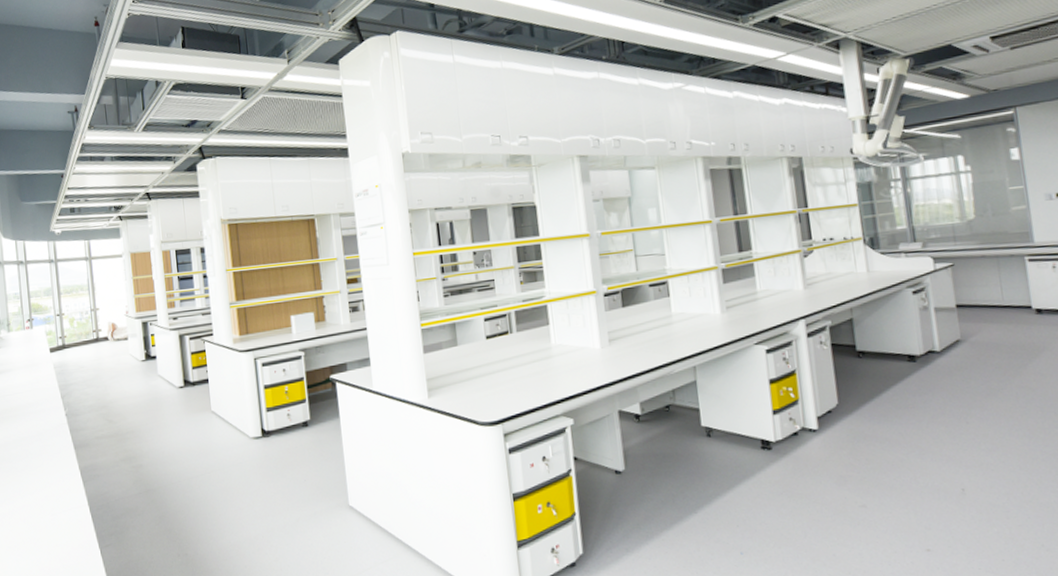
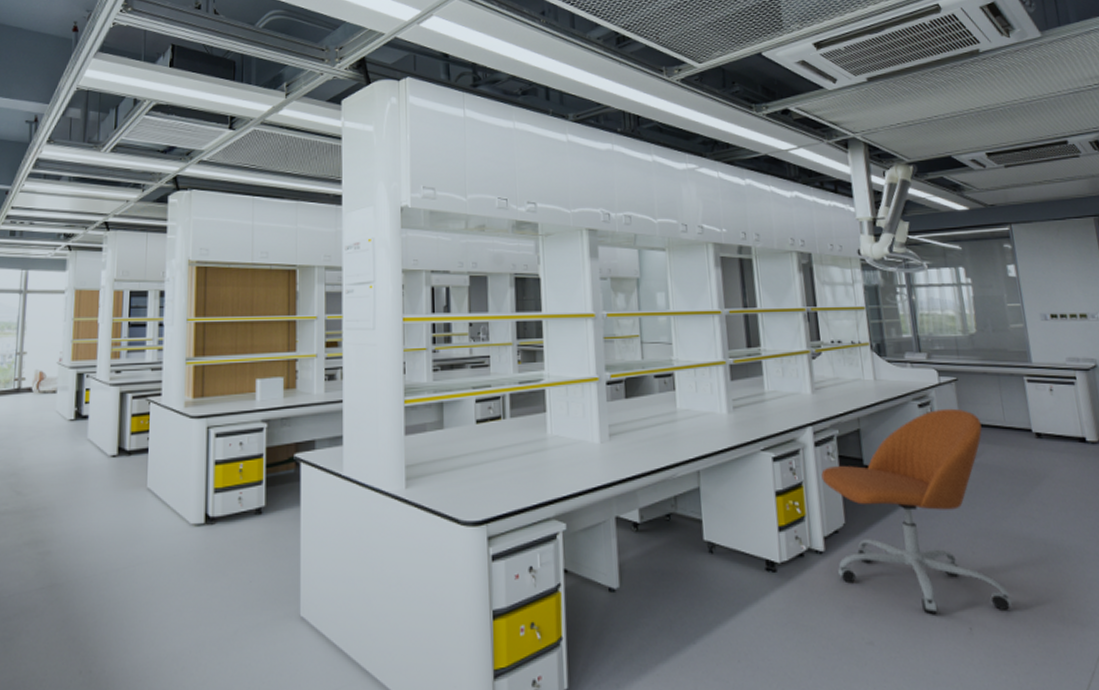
office chair: none [814,292,1007,479] -> present [821,408,1013,615]

